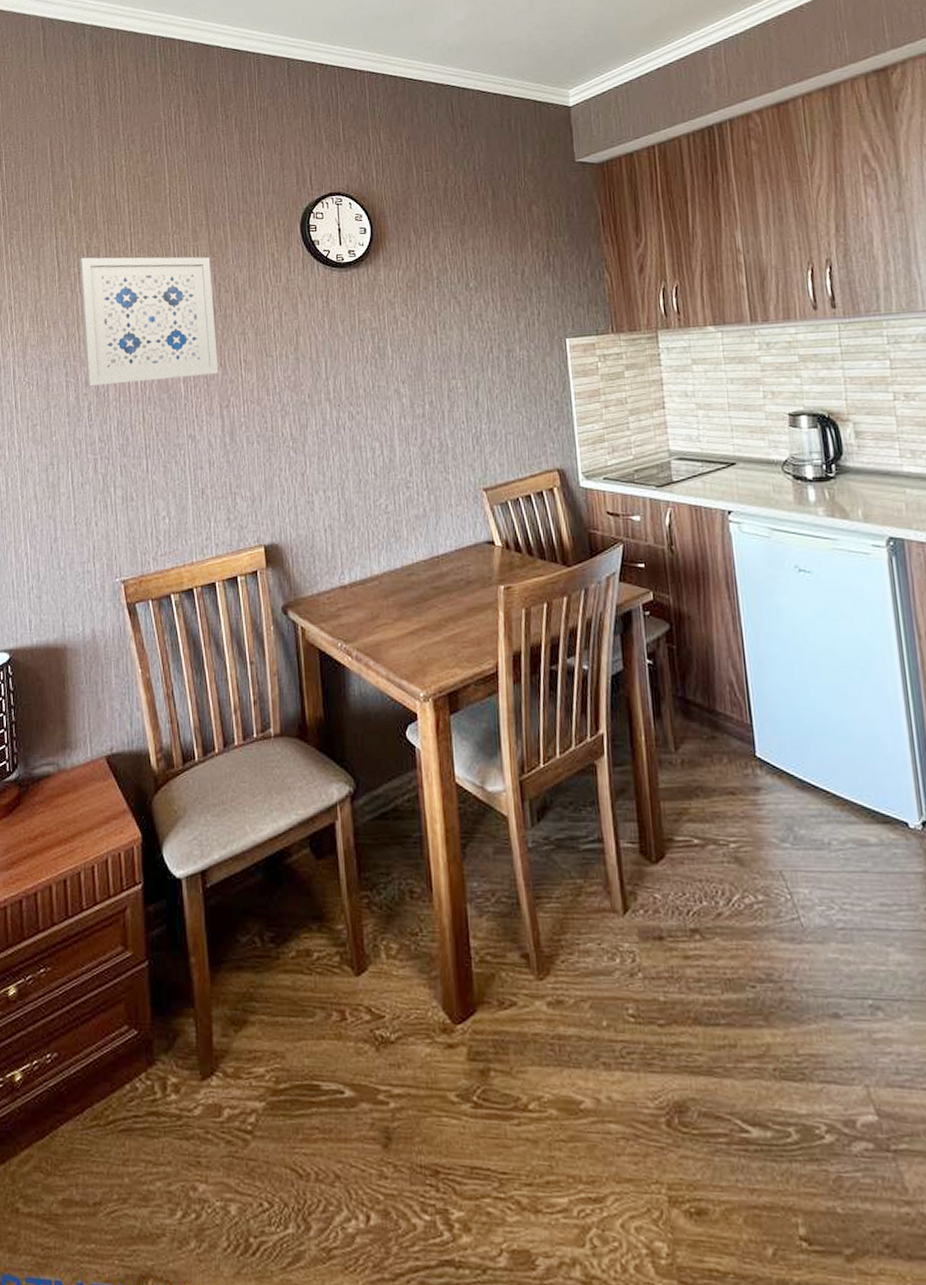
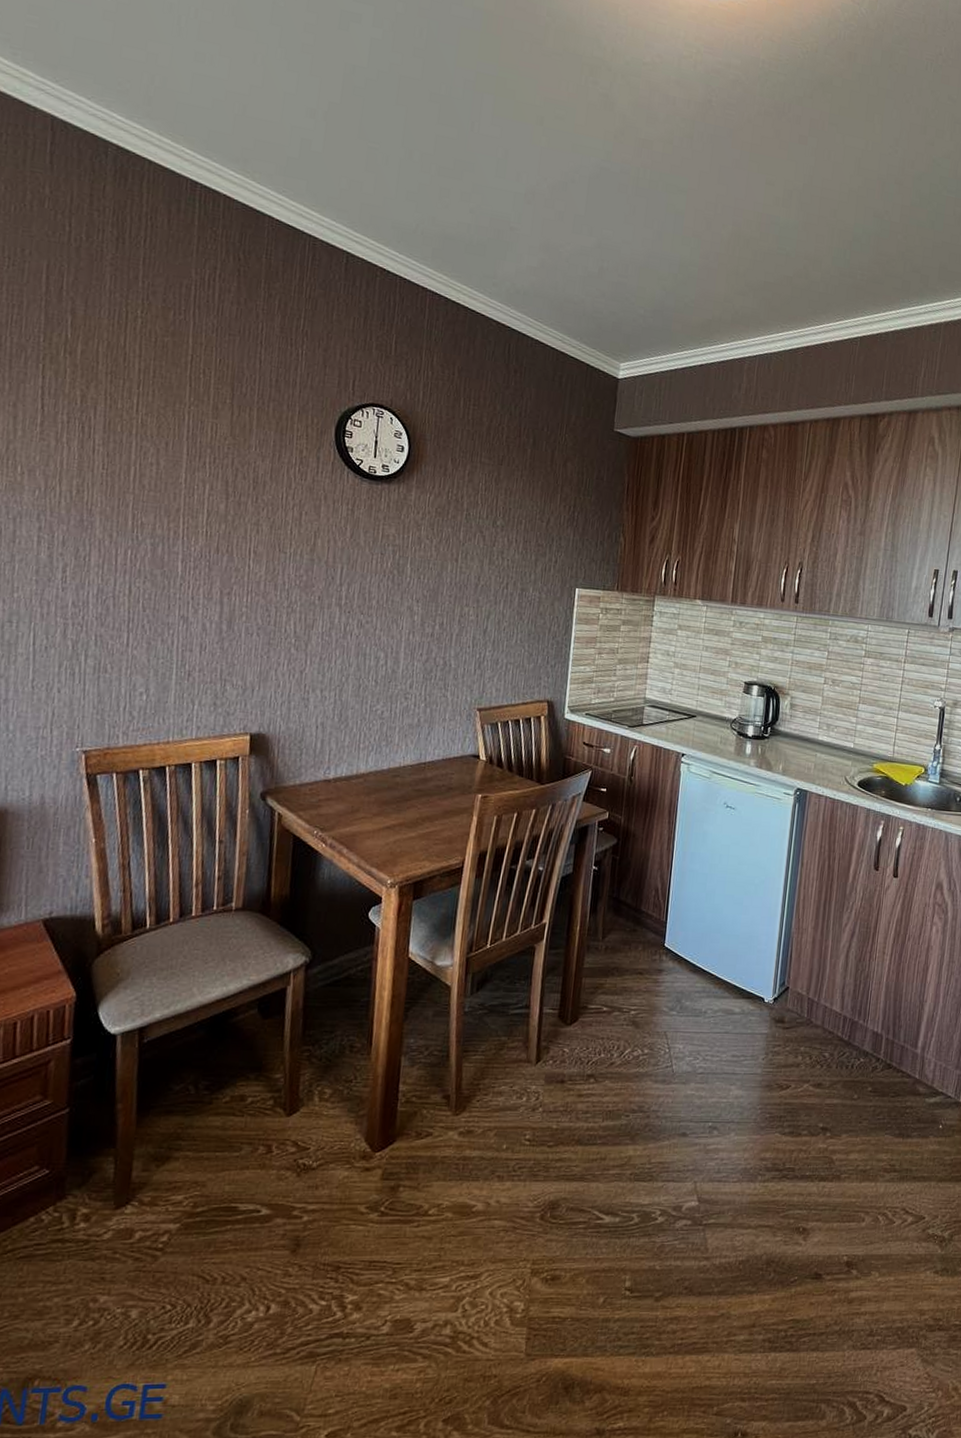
wall art: present [79,256,219,386] -> none [64,406,230,559]

